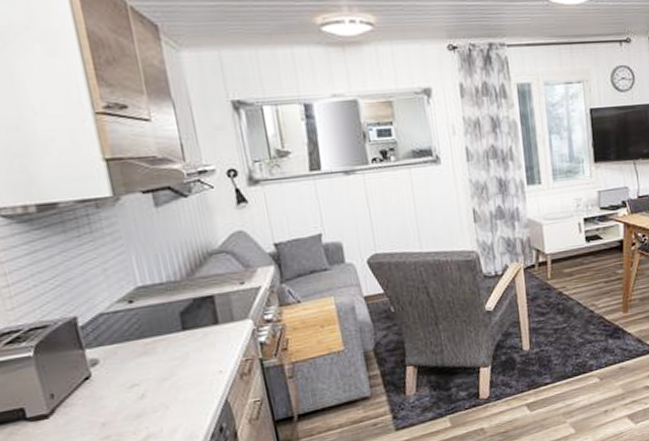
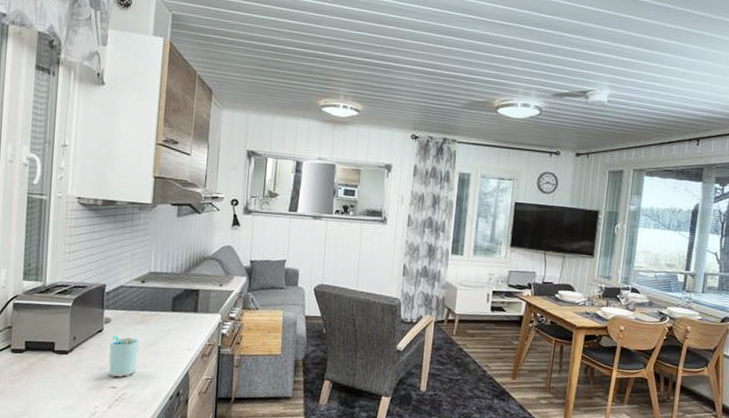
cup: none [106,375,154,431] -> present [108,336,139,378]

